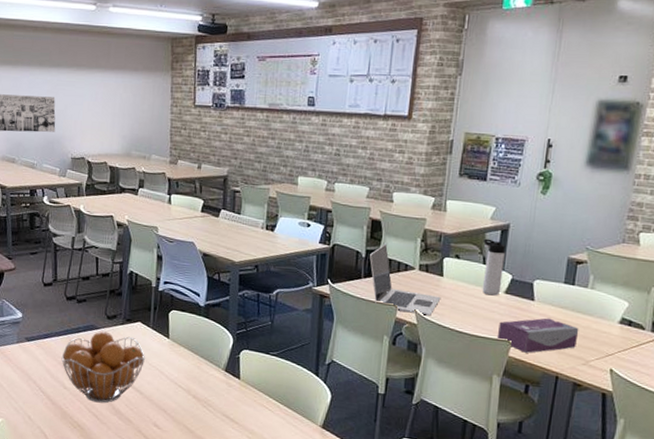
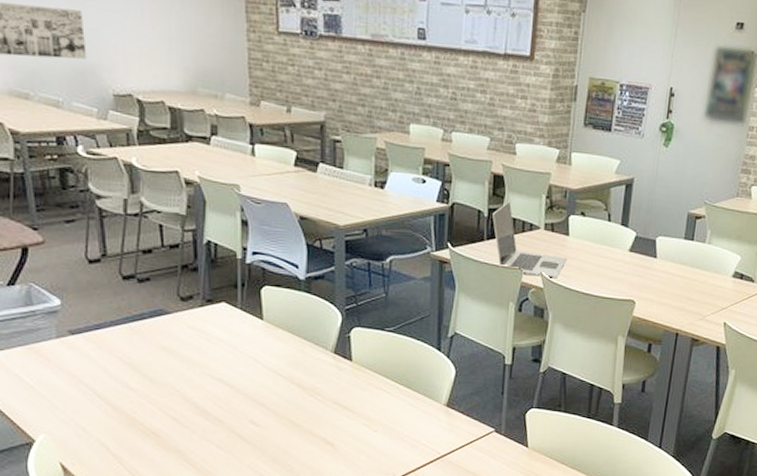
fruit basket: present [61,331,145,403] -> none [122,316,234,403]
thermos bottle: present [482,238,506,296] -> none [607,194,630,254]
tissue box: present [498,318,579,353] -> none [622,275,697,312]

